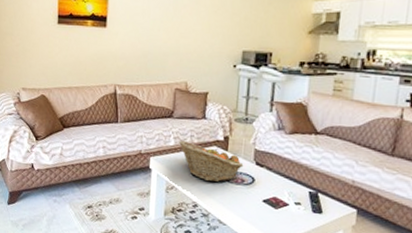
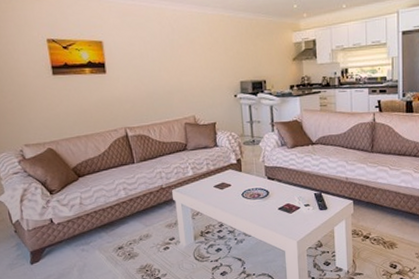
fruit basket: present [179,140,244,182] -> none [197,169,258,201]

